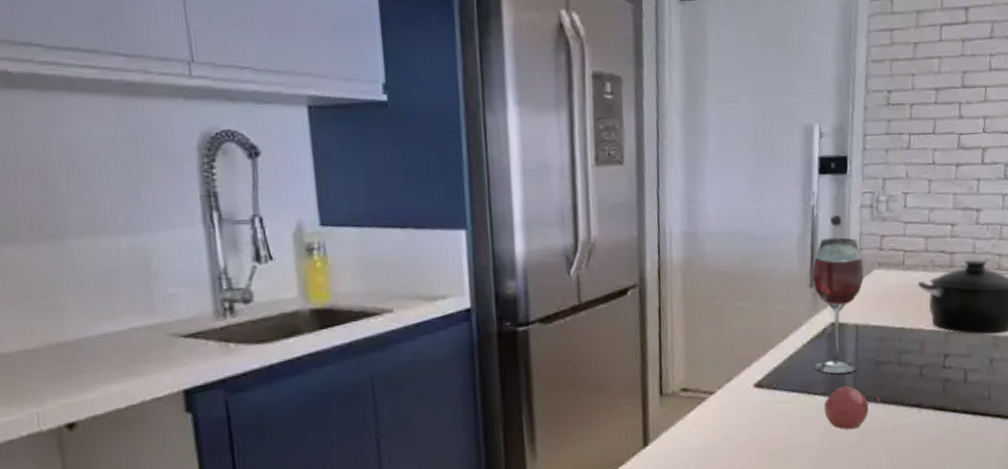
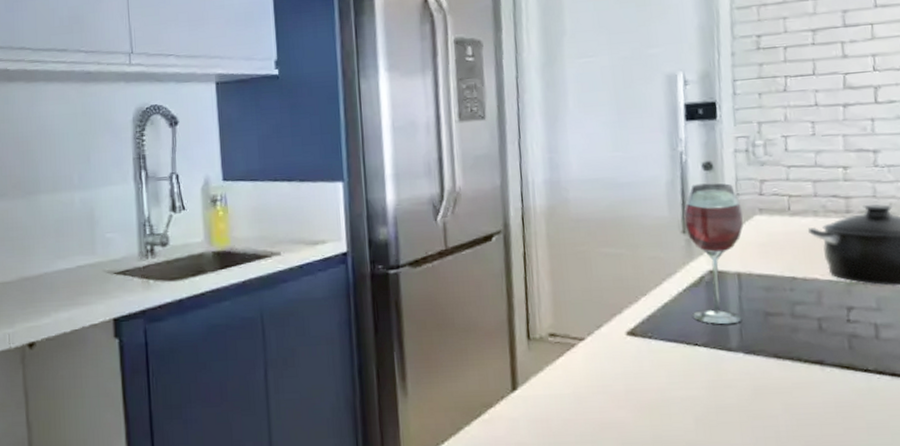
fruit: present [824,386,880,430] -> none [706,338,772,385]

